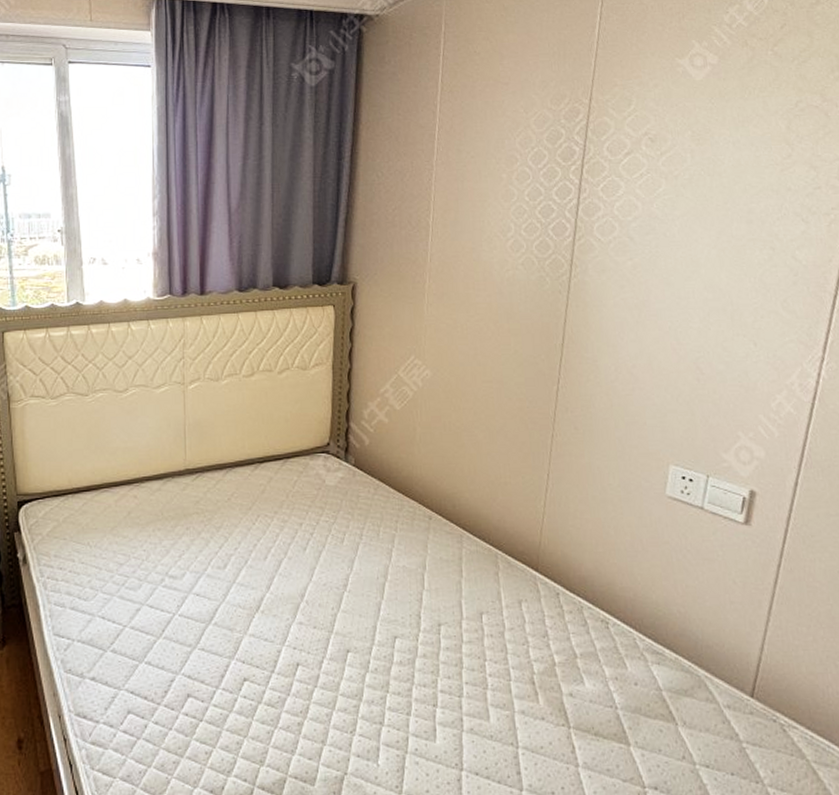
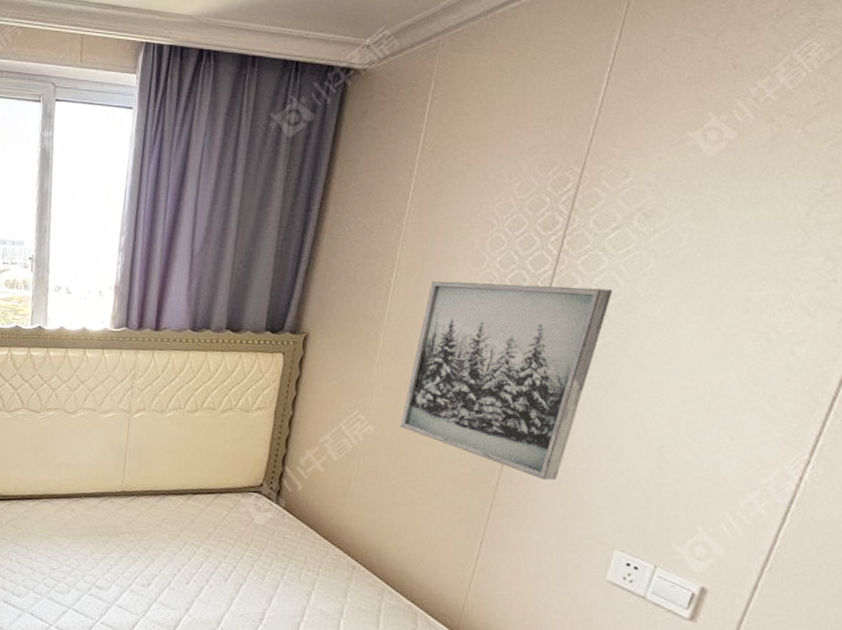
wall art: none [456,213,633,404] -> present [401,281,613,481]

